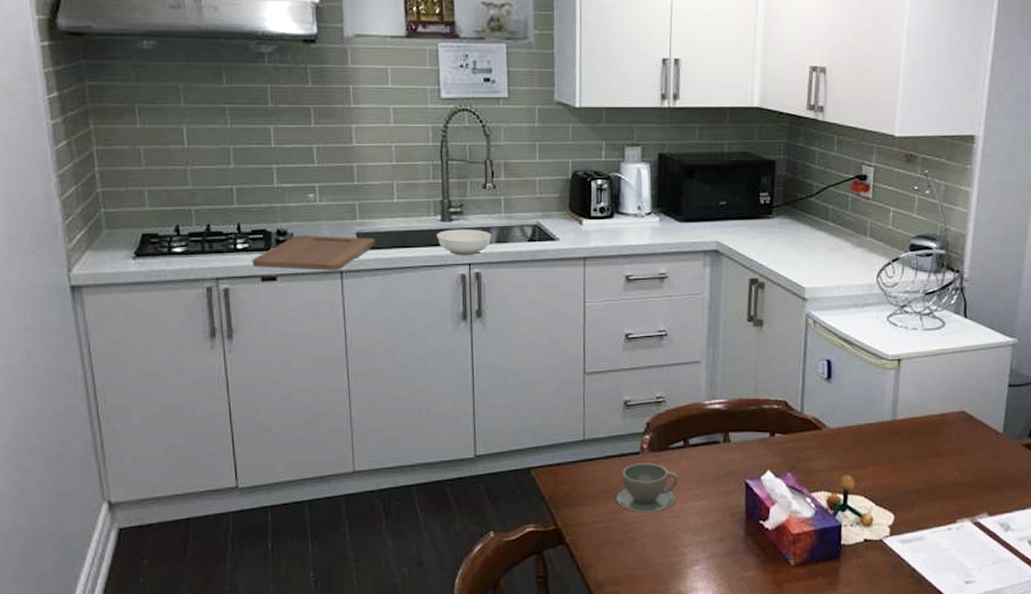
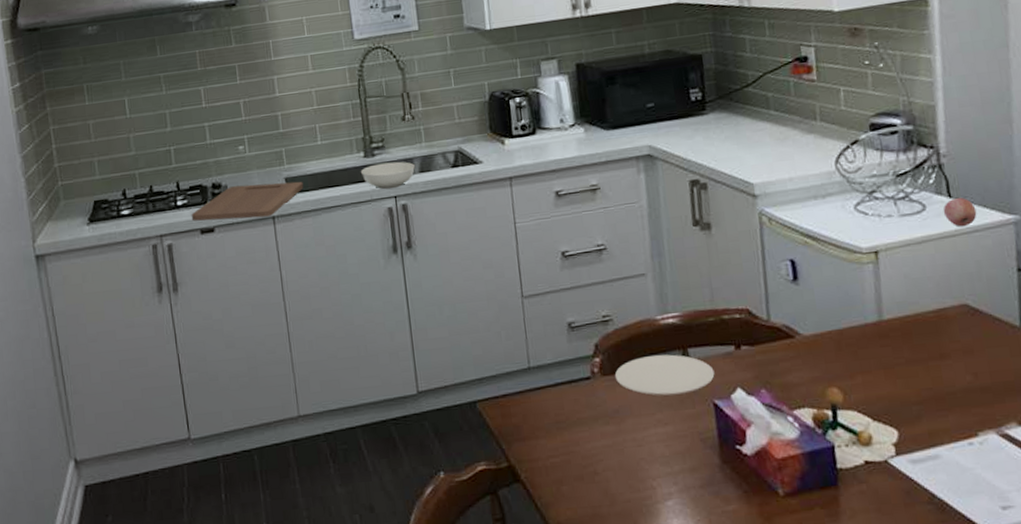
teacup: present [616,463,679,513] -> none [570,388,638,444]
plate: none [661,436,750,474] -> present [614,354,715,396]
fruit: none [958,318,985,344] -> present [943,197,977,227]

